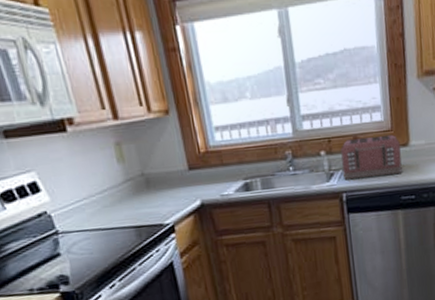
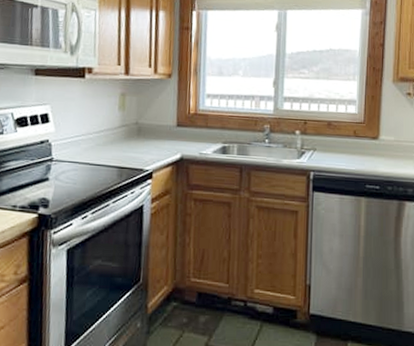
toaster: present [341,134,402,180] -> none [312,124,370,164]

